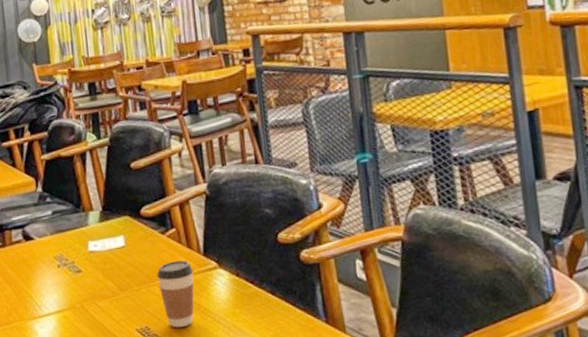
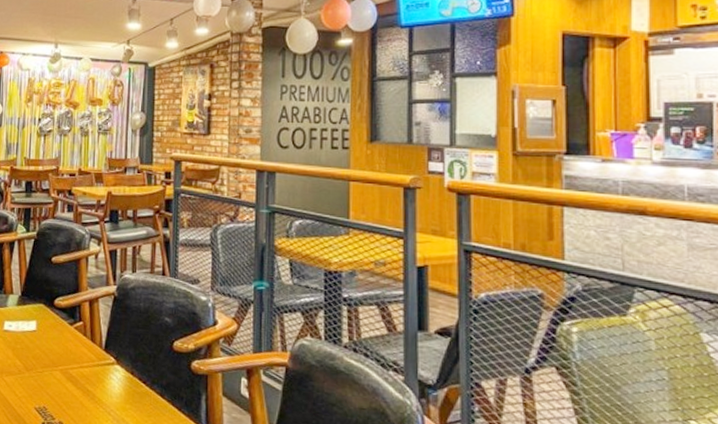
coffee cup: present [156,261,194,328] -> none [60,351,93,413]

